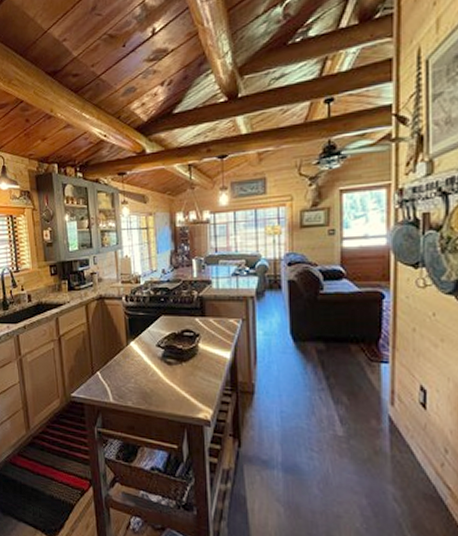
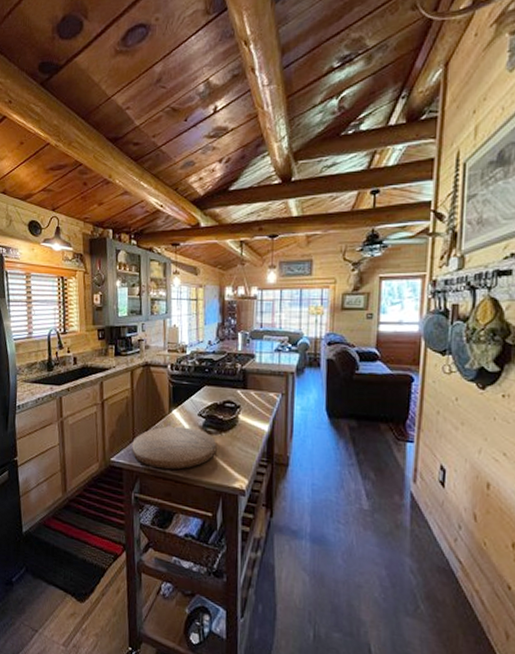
cutting board: none [91,358,178,403] -> present [132,426,217,470]

